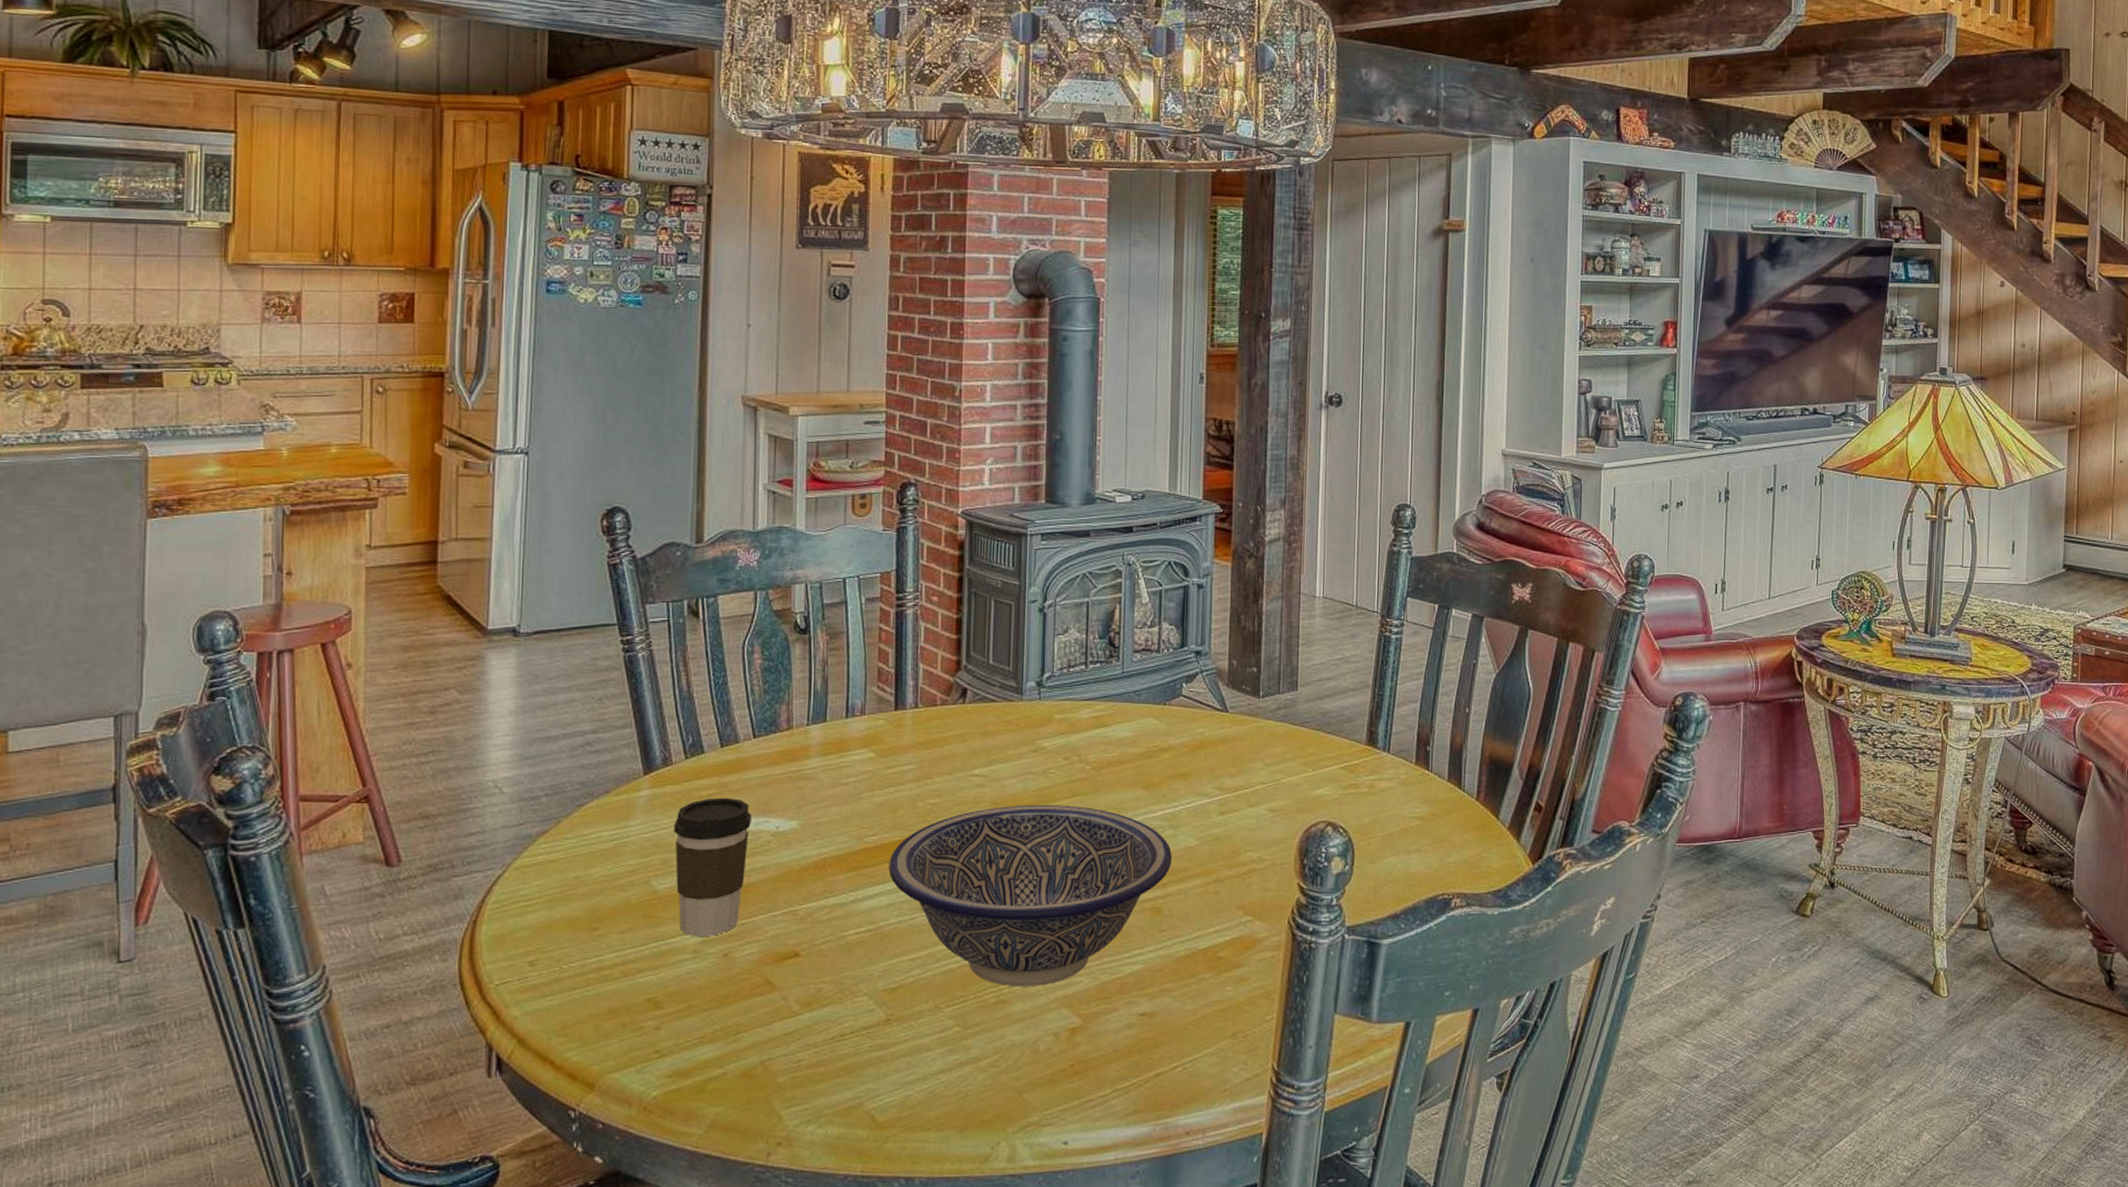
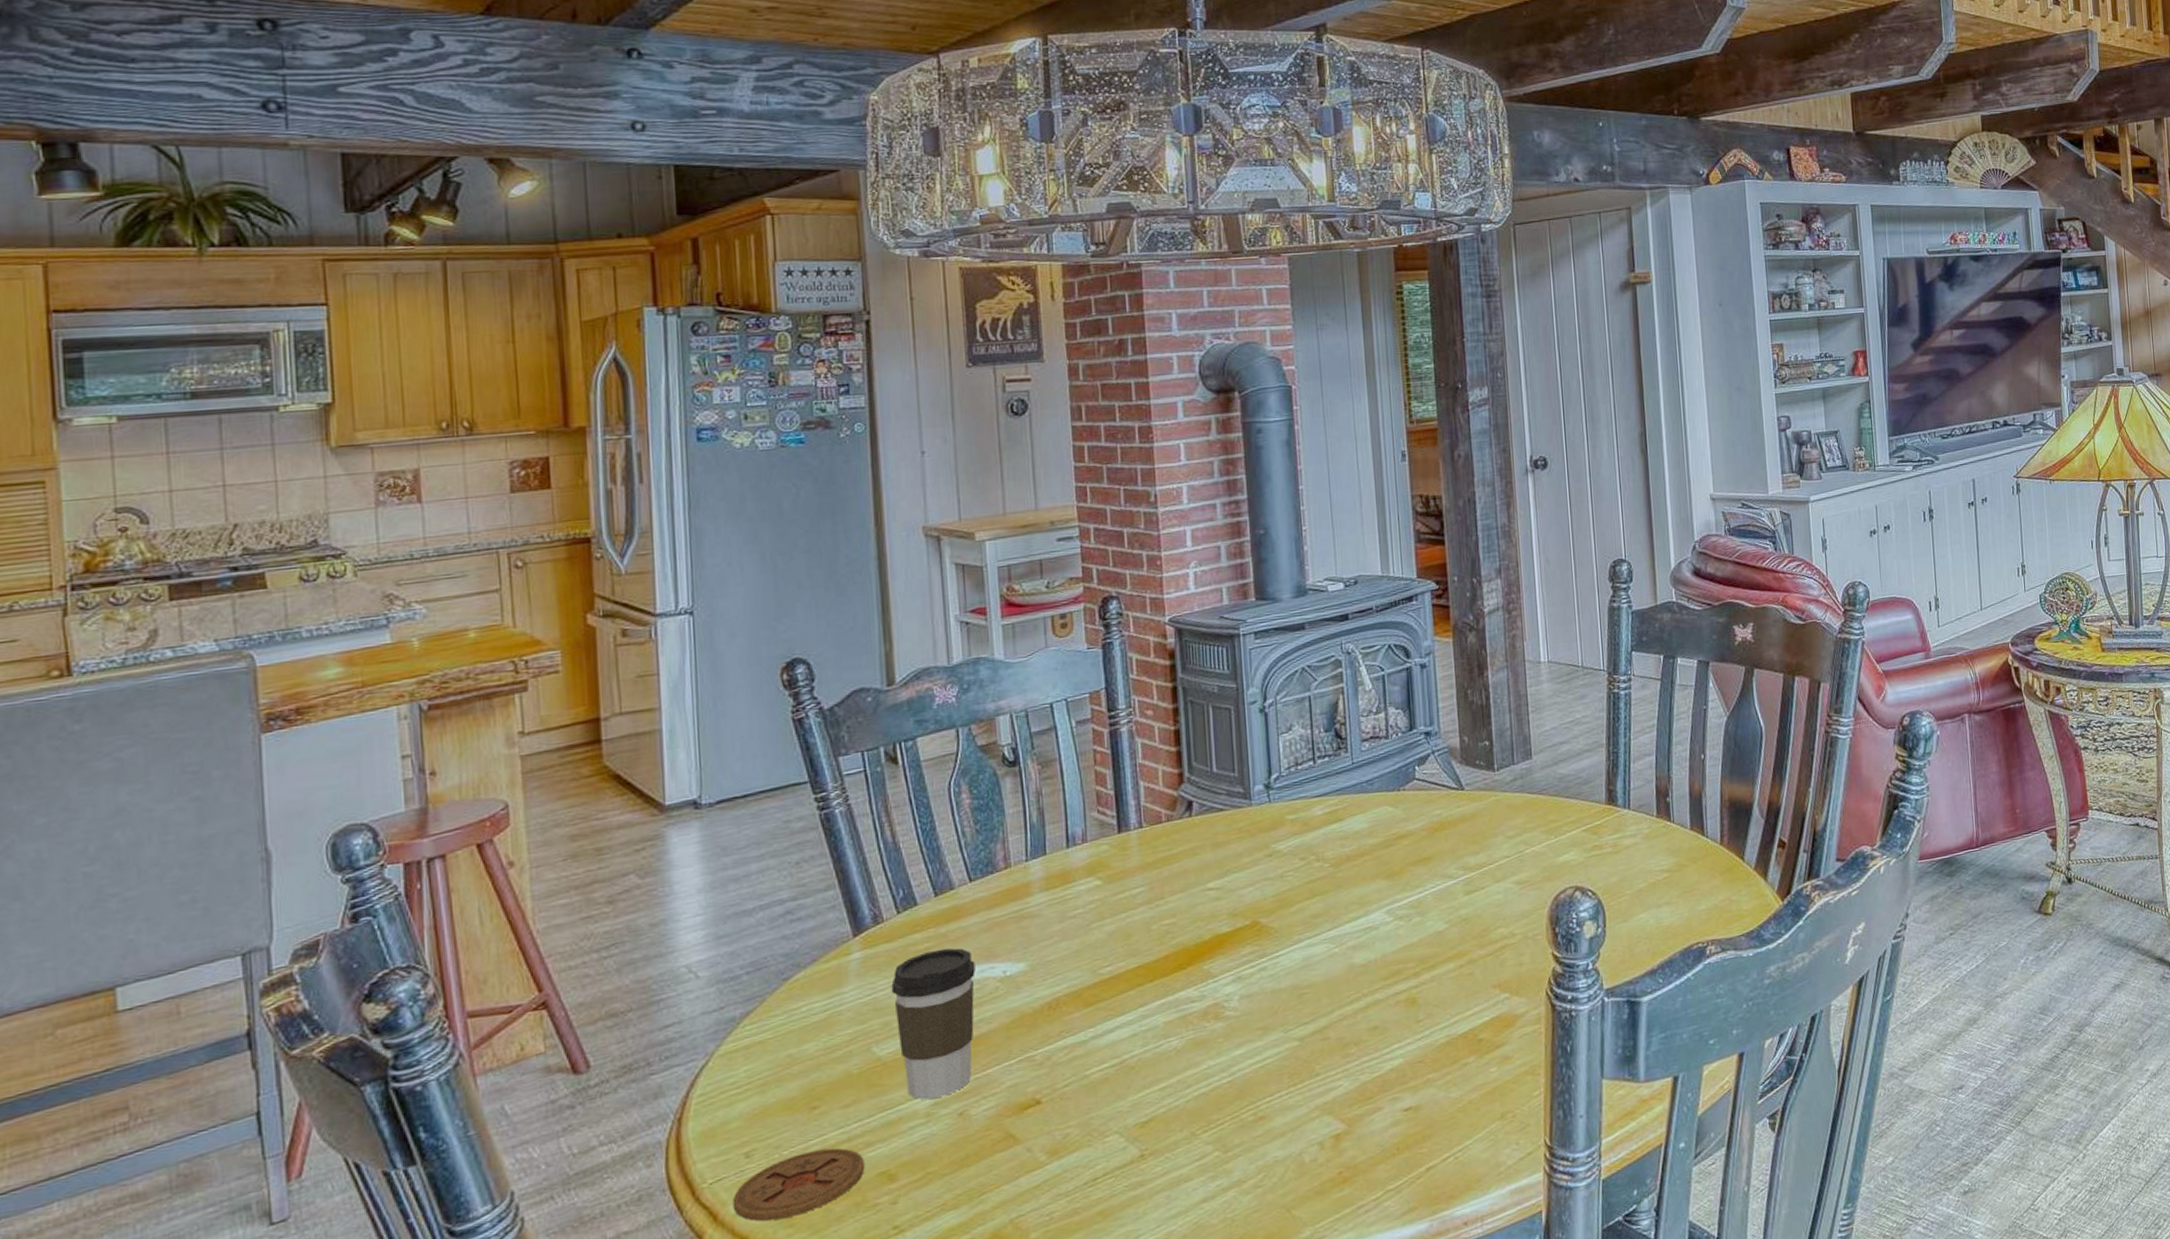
coaster: none [514,969,635,1028] -> present [732,1147,865,1222]
decorative bowl: present [889,804,1172,987] -> none [1127,905,1422,1102]

